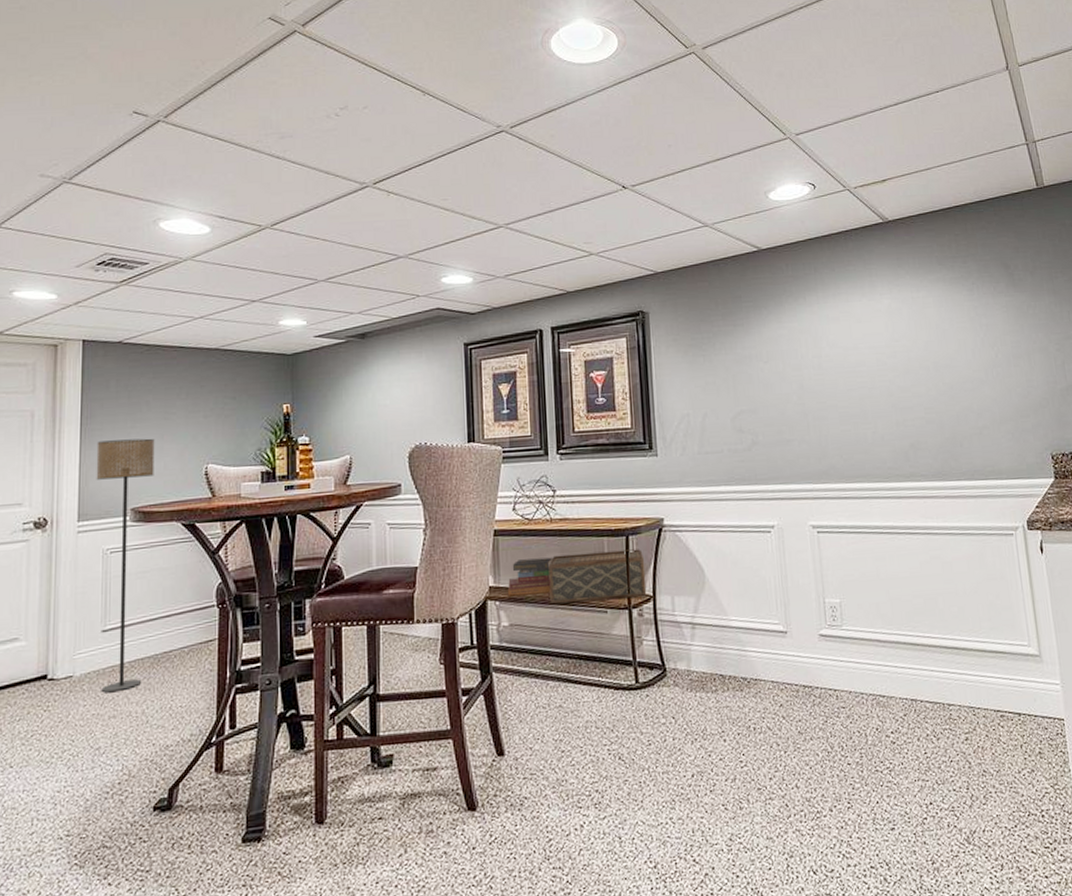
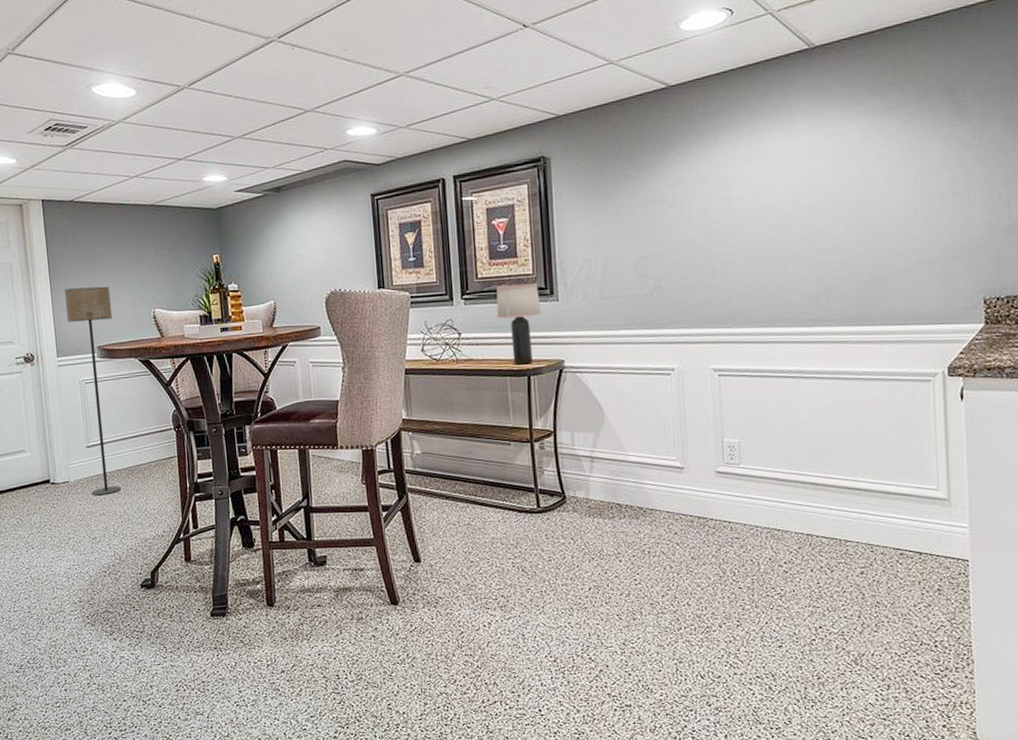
books: present [507,557,553,597] -> none [419,394,459,428]
woven basket: present [548,549,647,605] -> none [455,388,548,437]
table lamp: none [593,437,640,524] -> present [496,282,542,365]

